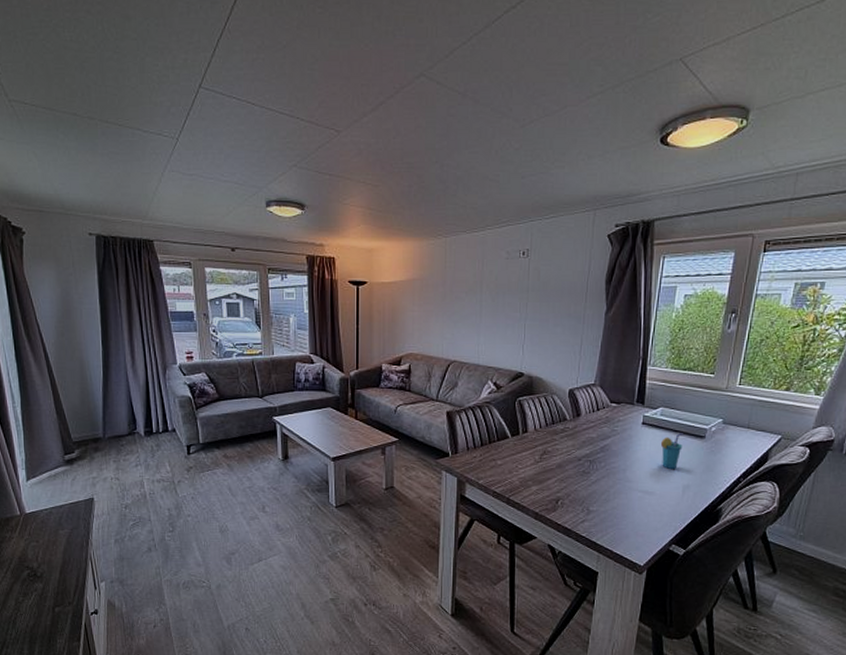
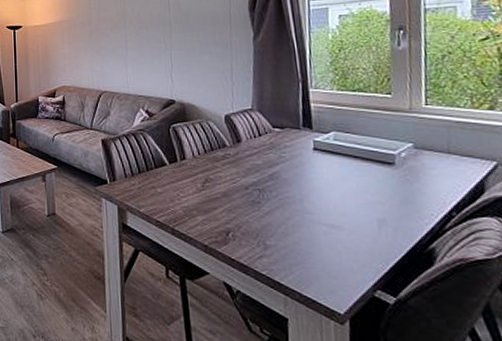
cup: present [660,433,683,470] -> none [339,159,368,201]

